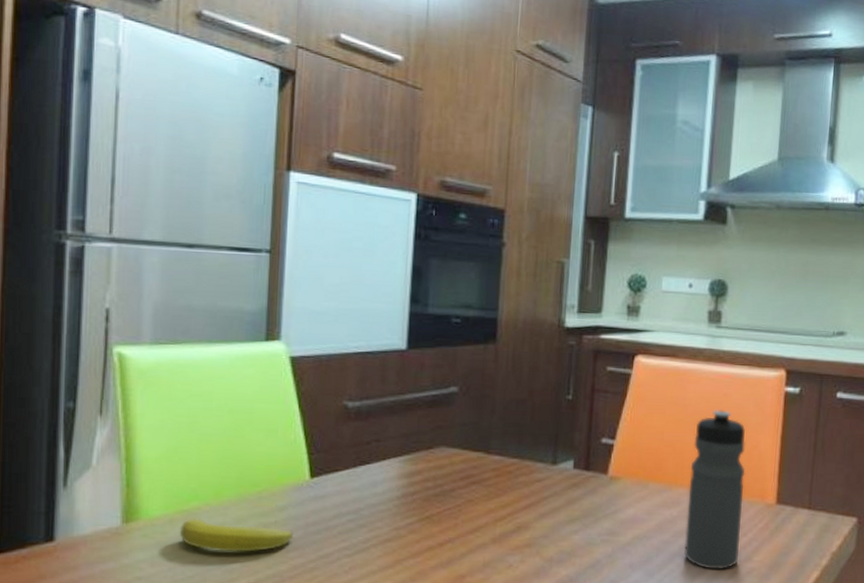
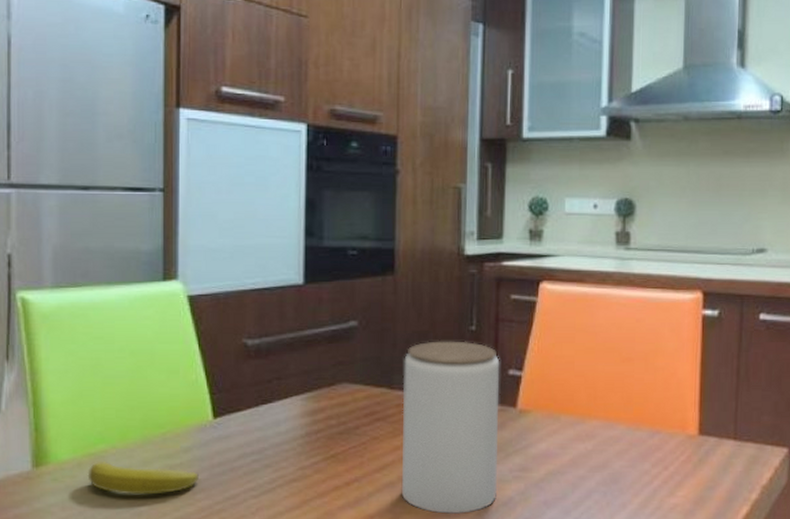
jar: none [493,408,594,575] -> present [401,341,500,514]
water bottle: present [684,410,746,569] -> none [602,336,663,506]

